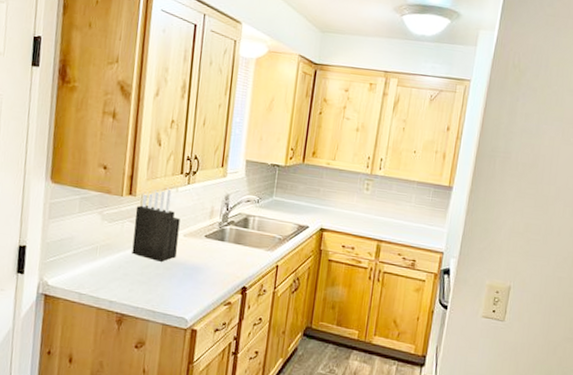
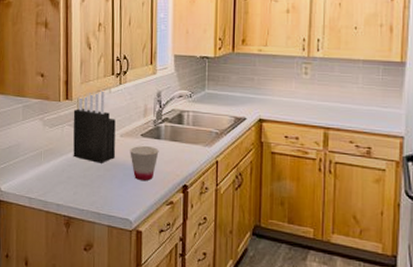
cup: none [192,246,222,281] -> present [130,146,159,181]

